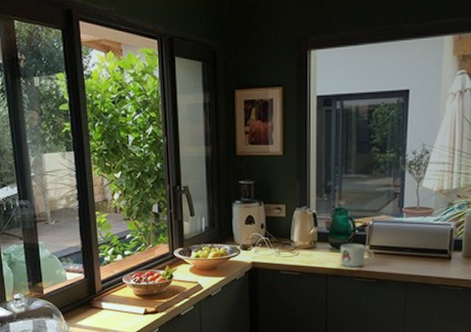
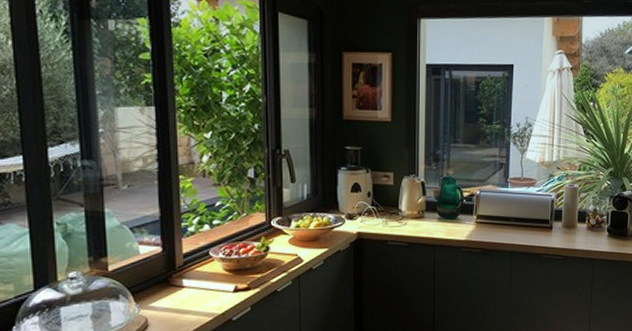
mug: present [340,243,374,267] -> none [448,213,481,237]

